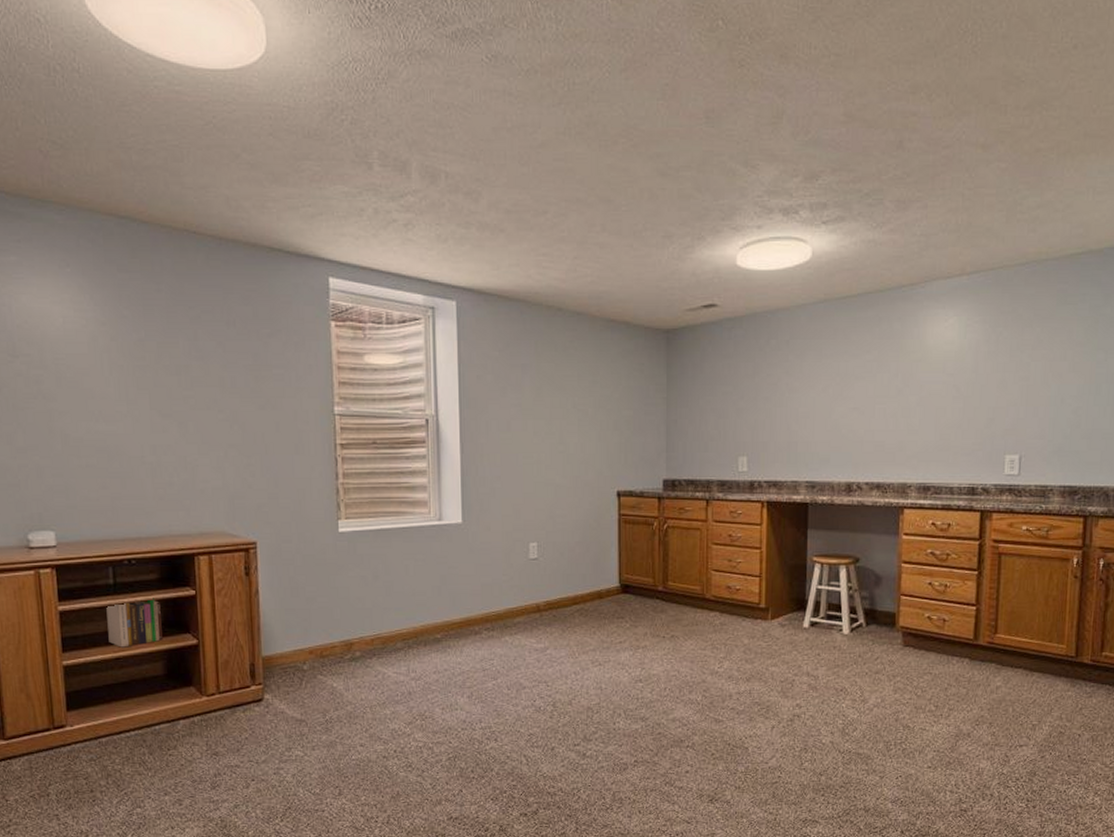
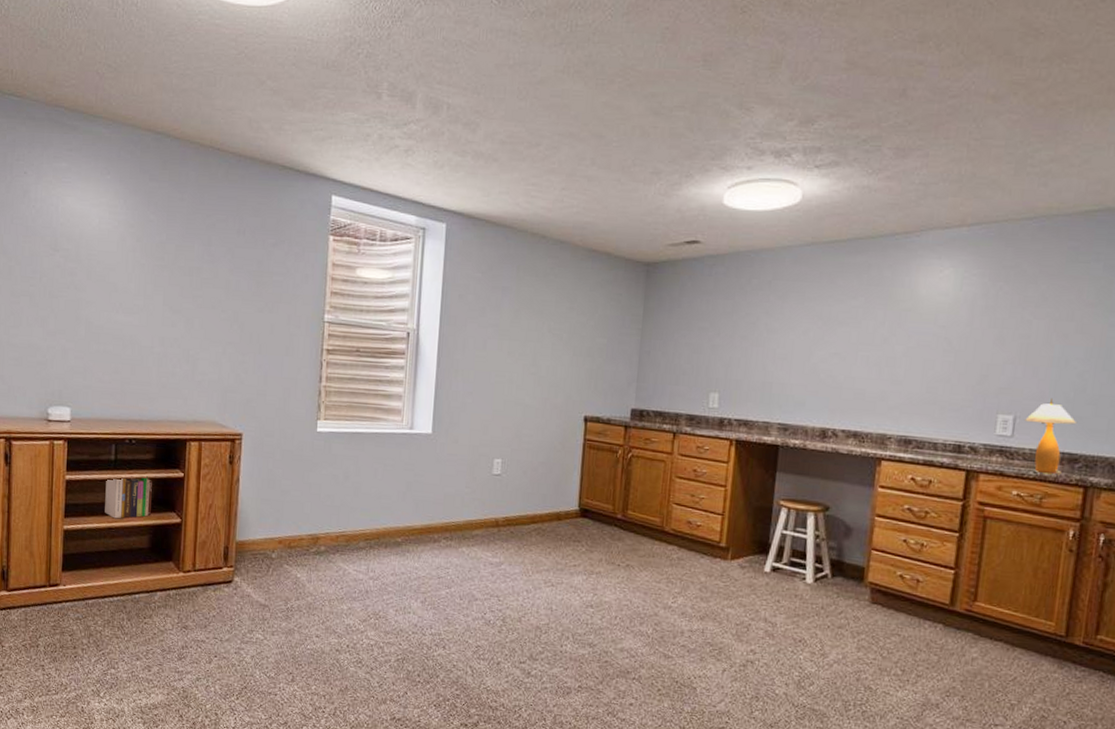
table lamp: none [1029,436,1075,507] -> present [1024,398,1078,474]

